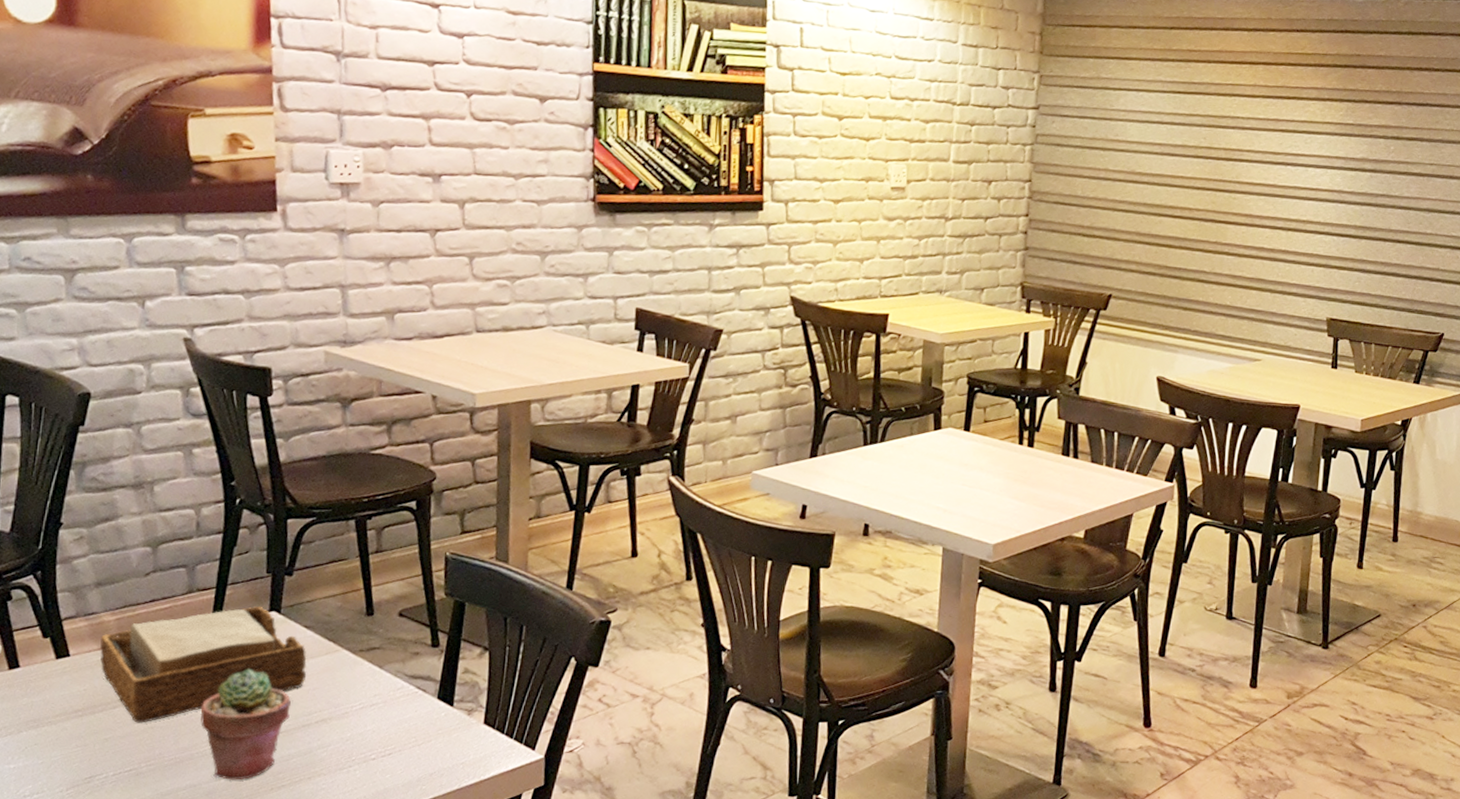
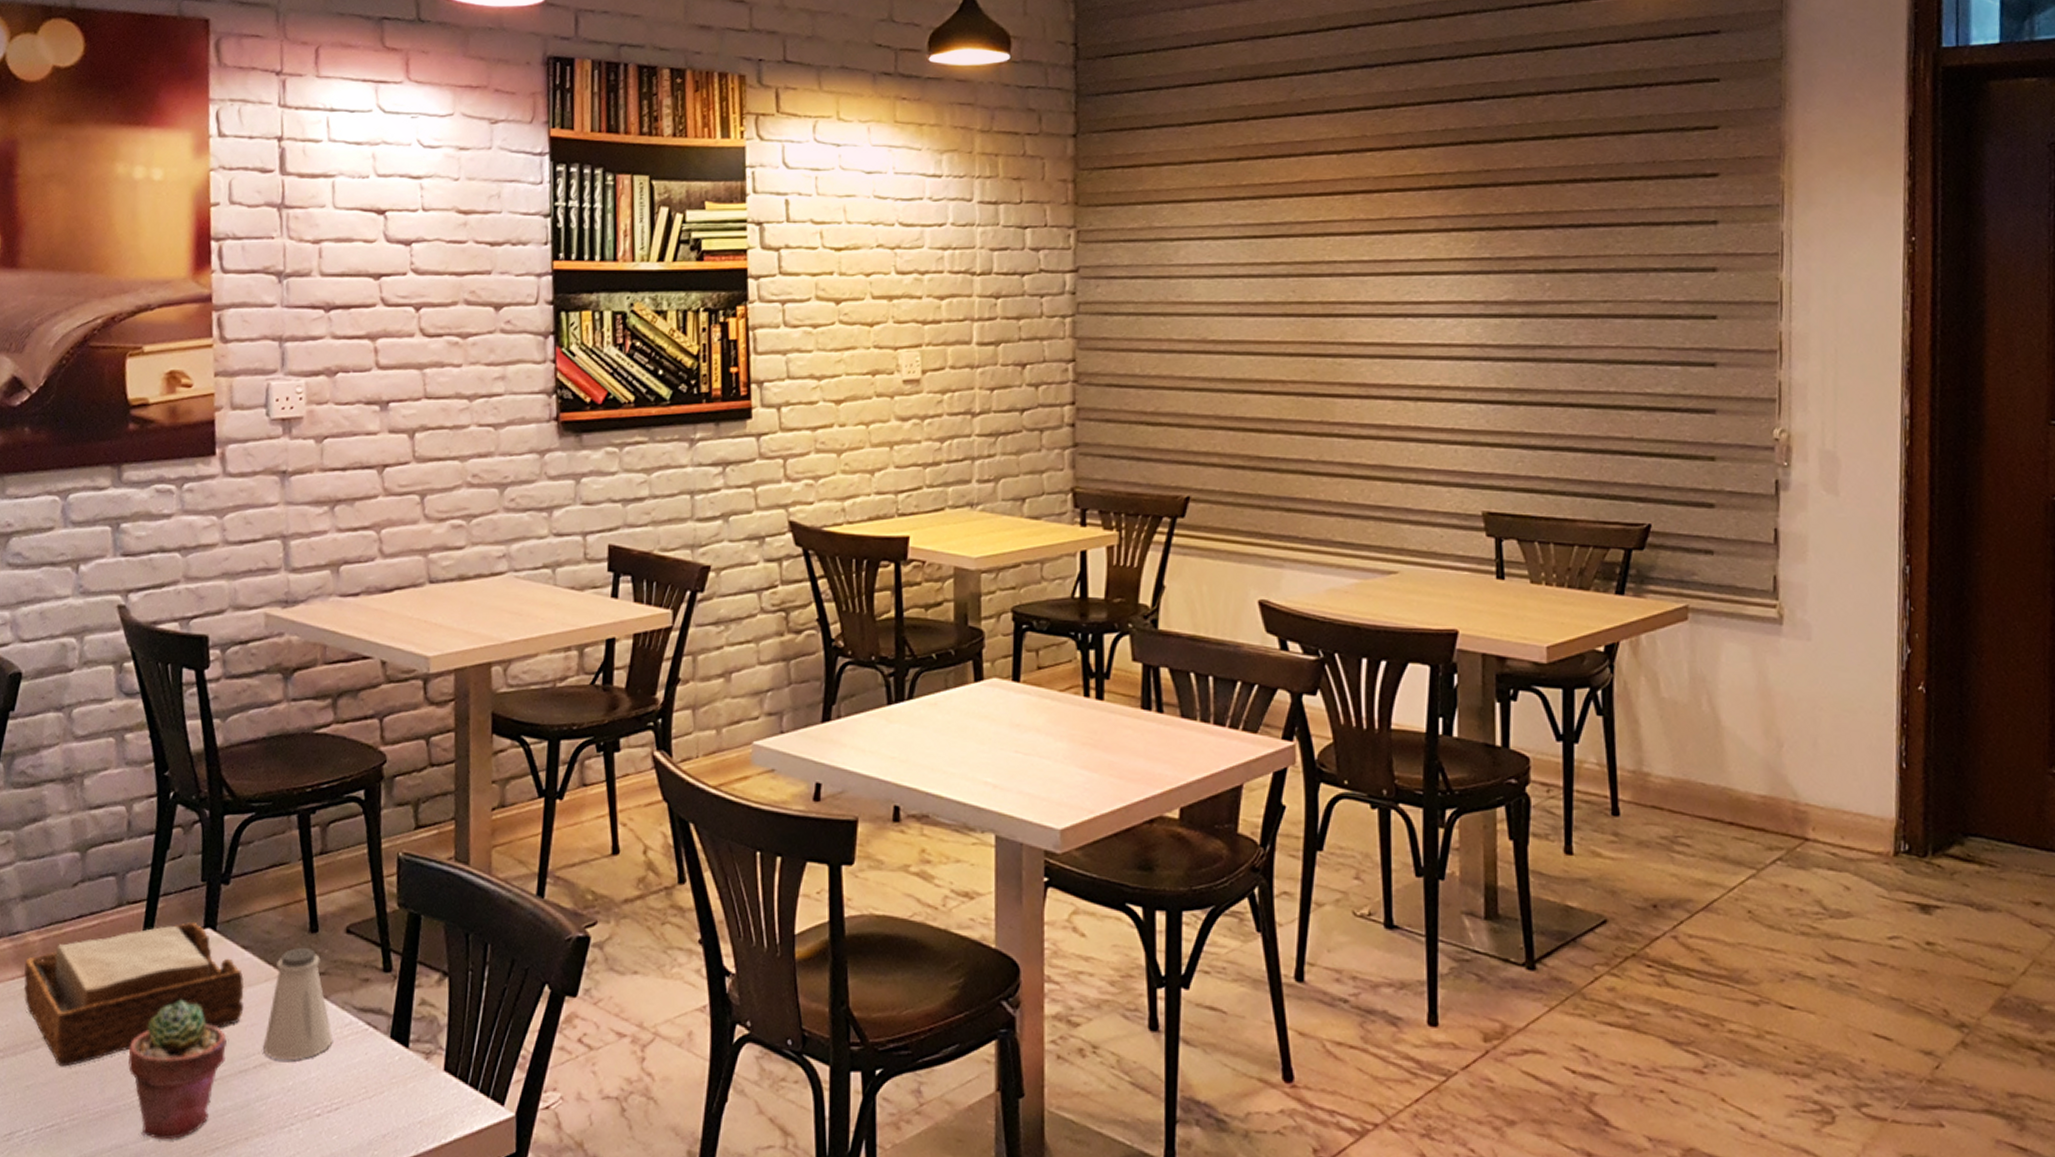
saltshaker: none [323,627,387,717] -> present [262,947,334,1061]

